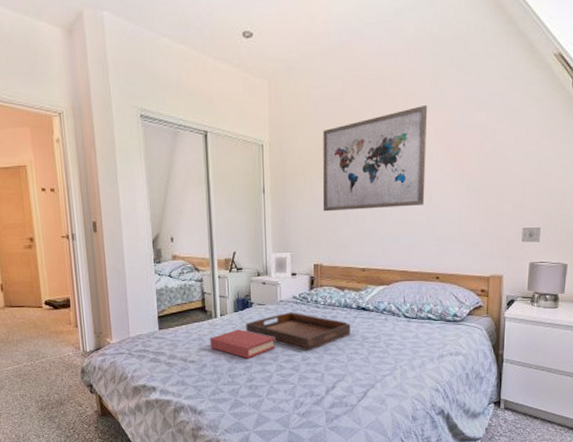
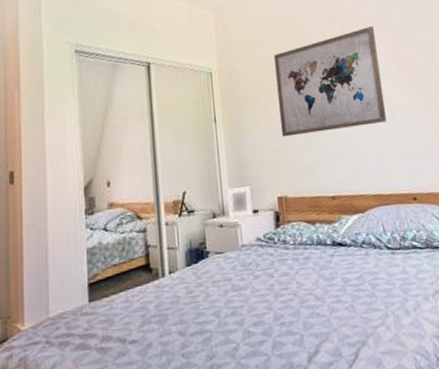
hardback book: present [209,329,276,359] -> none [156,288,240,328]
serving tray: present [246,312,351,351] -> none [202,257,329,307]

